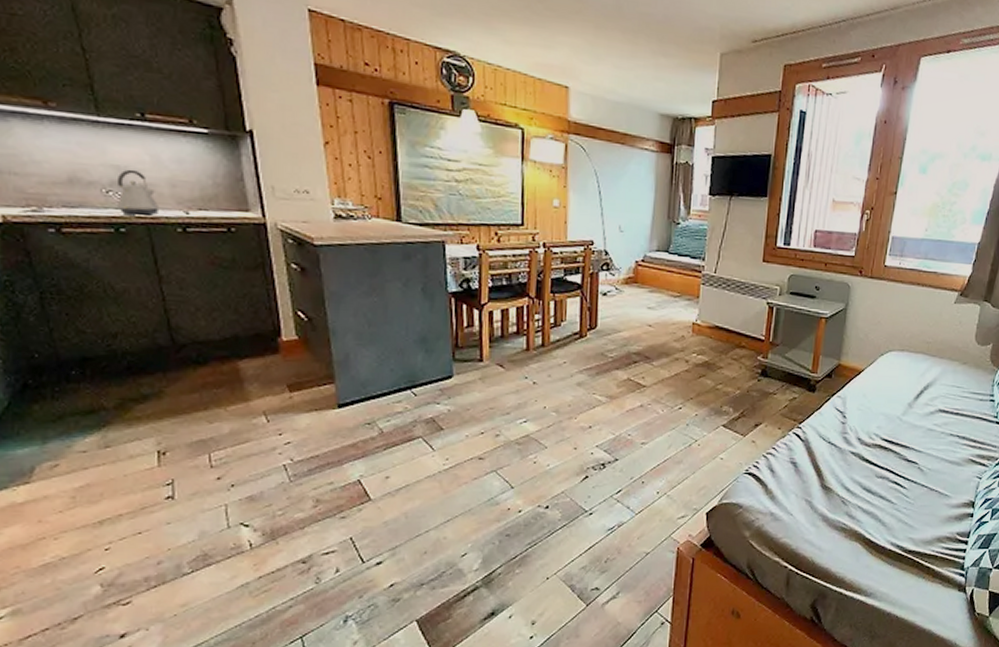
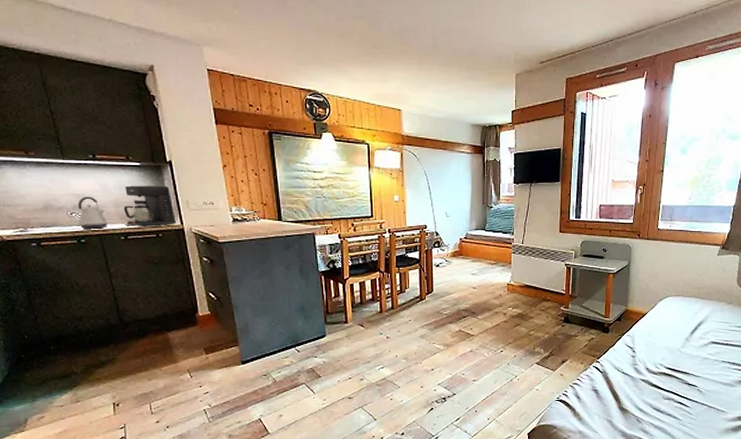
coffee maker: none [181,159,257,218] -> present [123,185,177,228]

